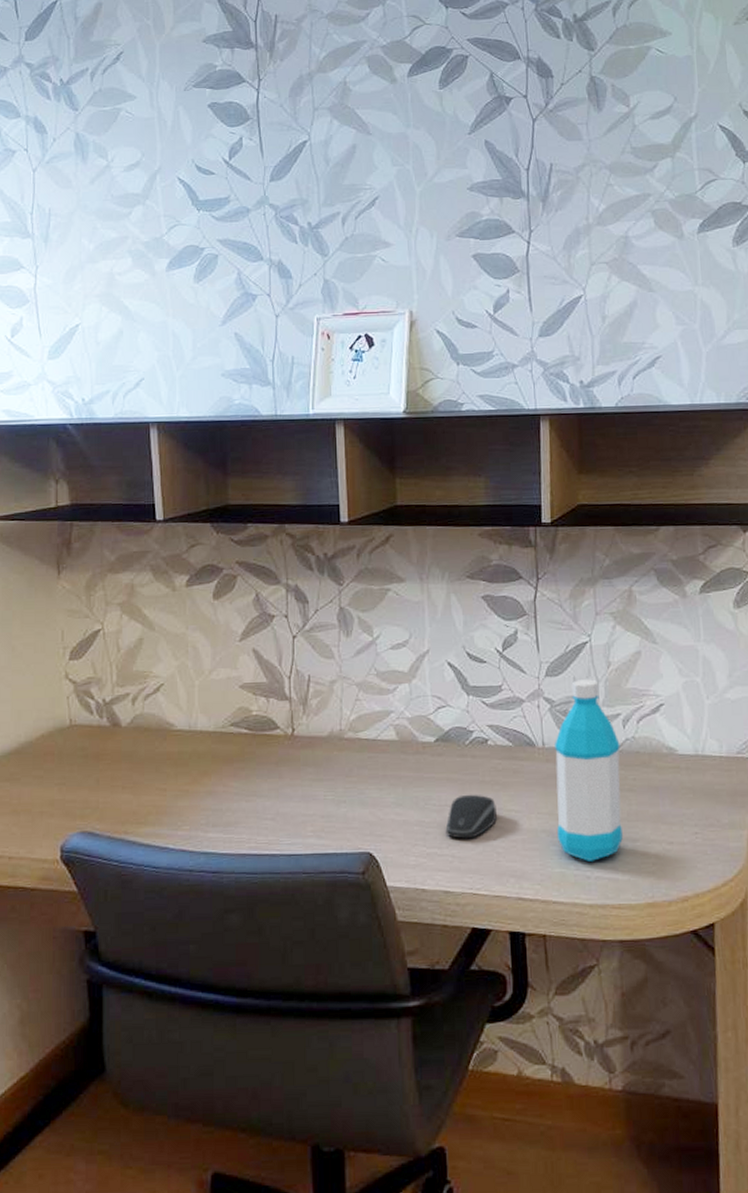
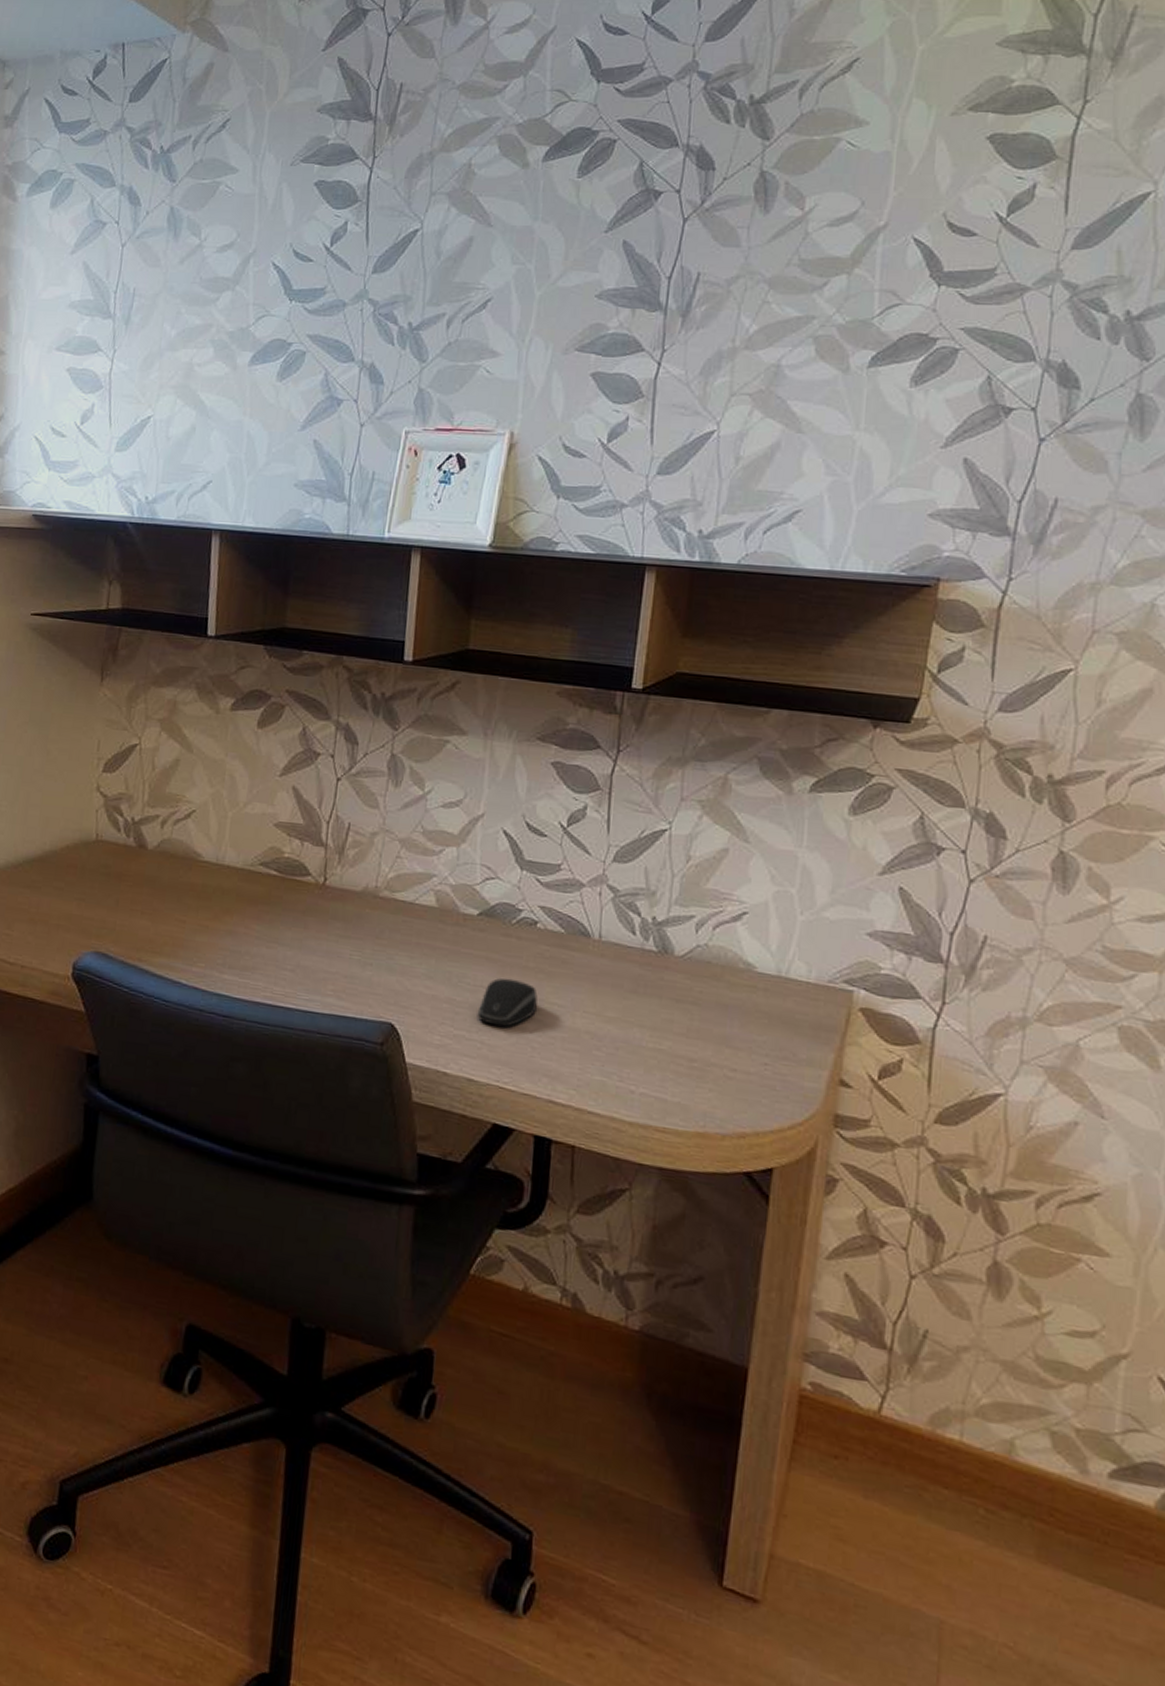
water bottle: present [555,679,623,861] -> none [603,870,690,1075]

